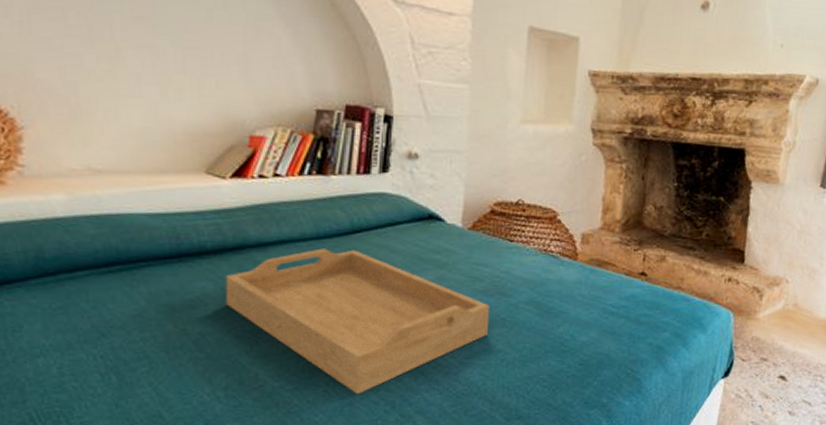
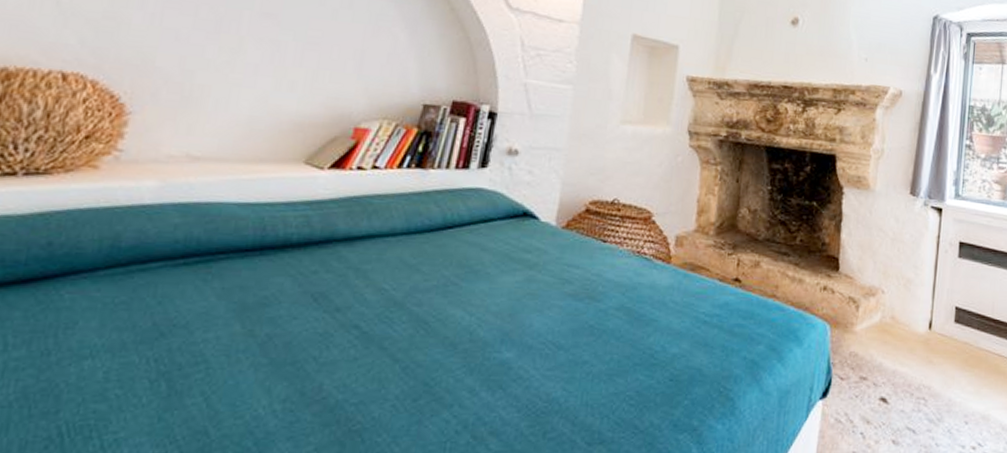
serving tray: present [225,248,490,395] -> none [301,244,579,411]

